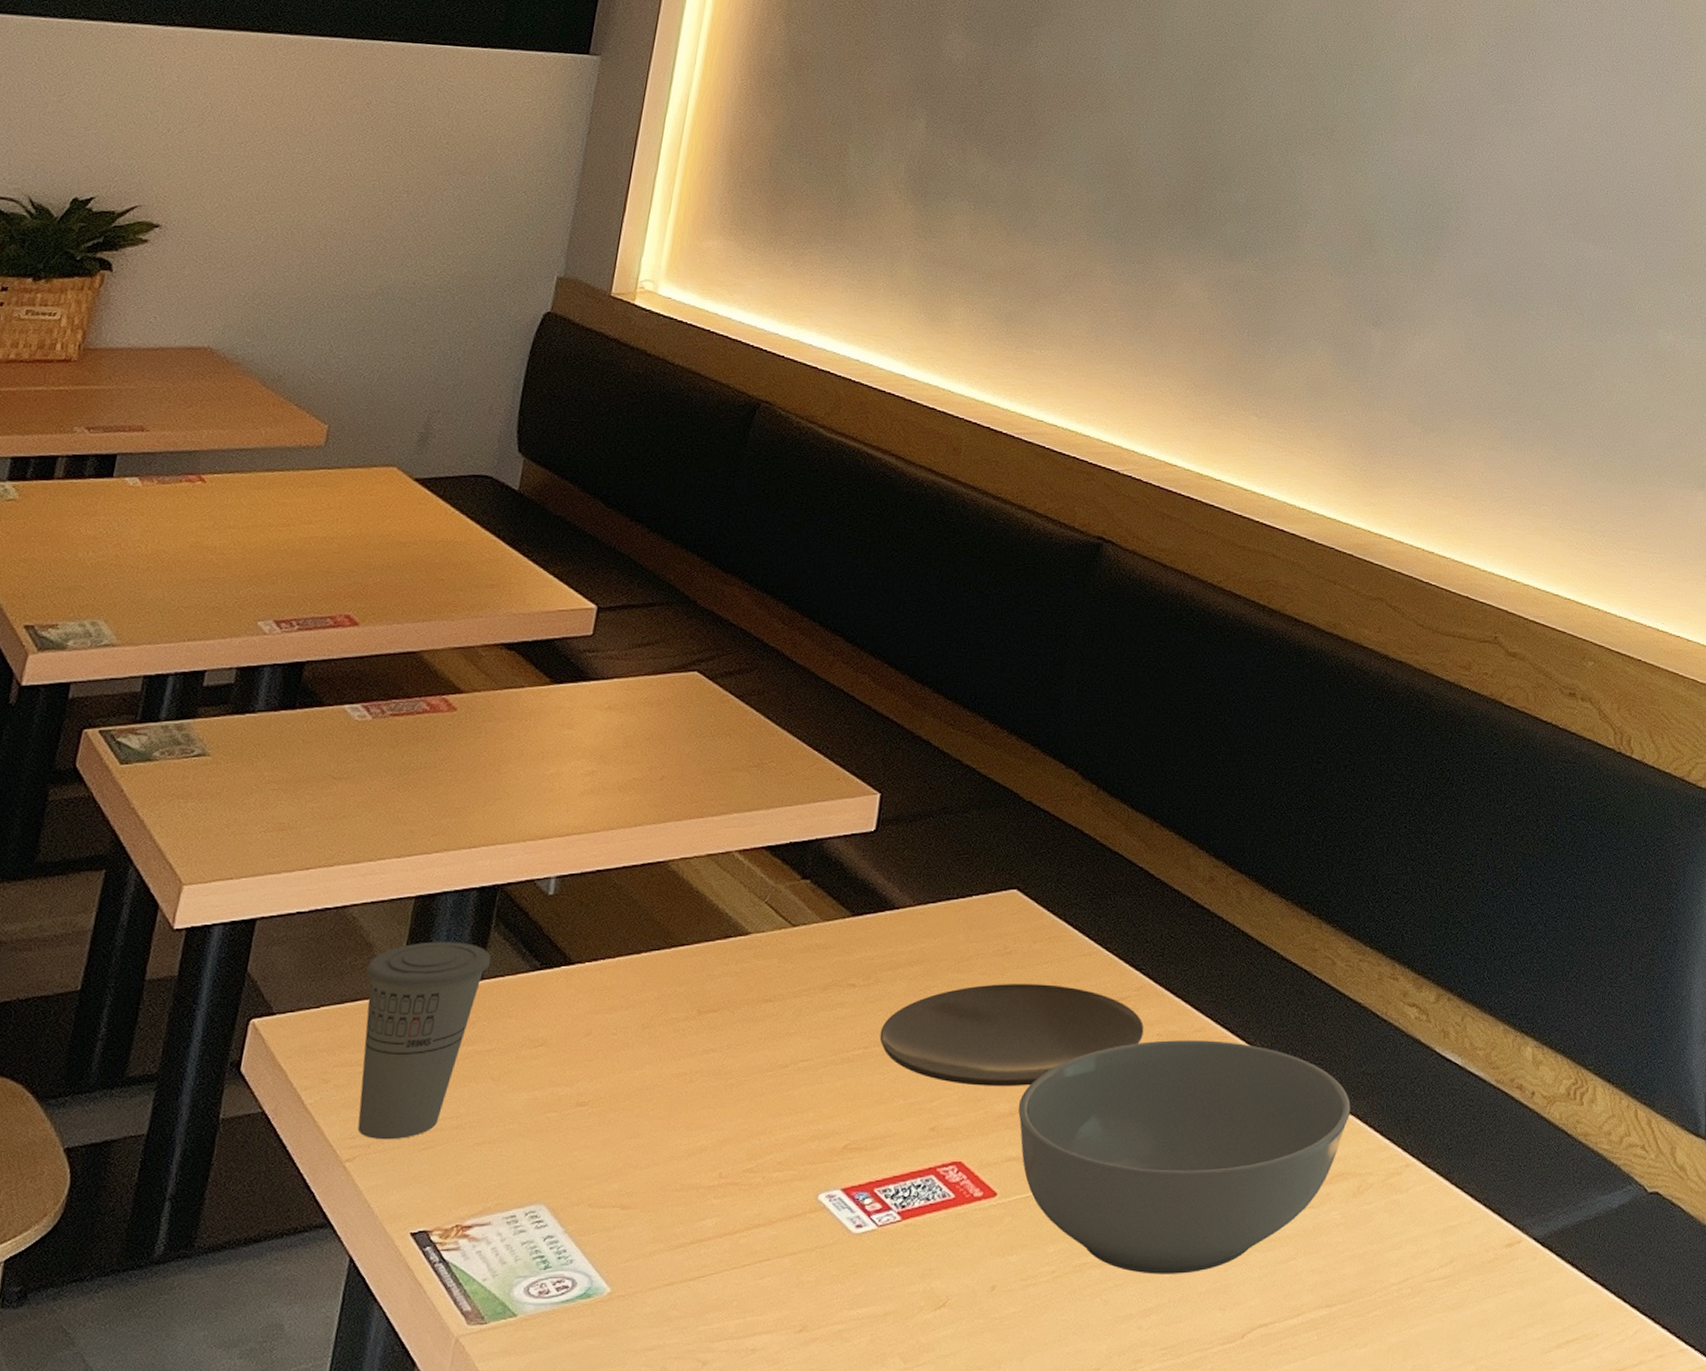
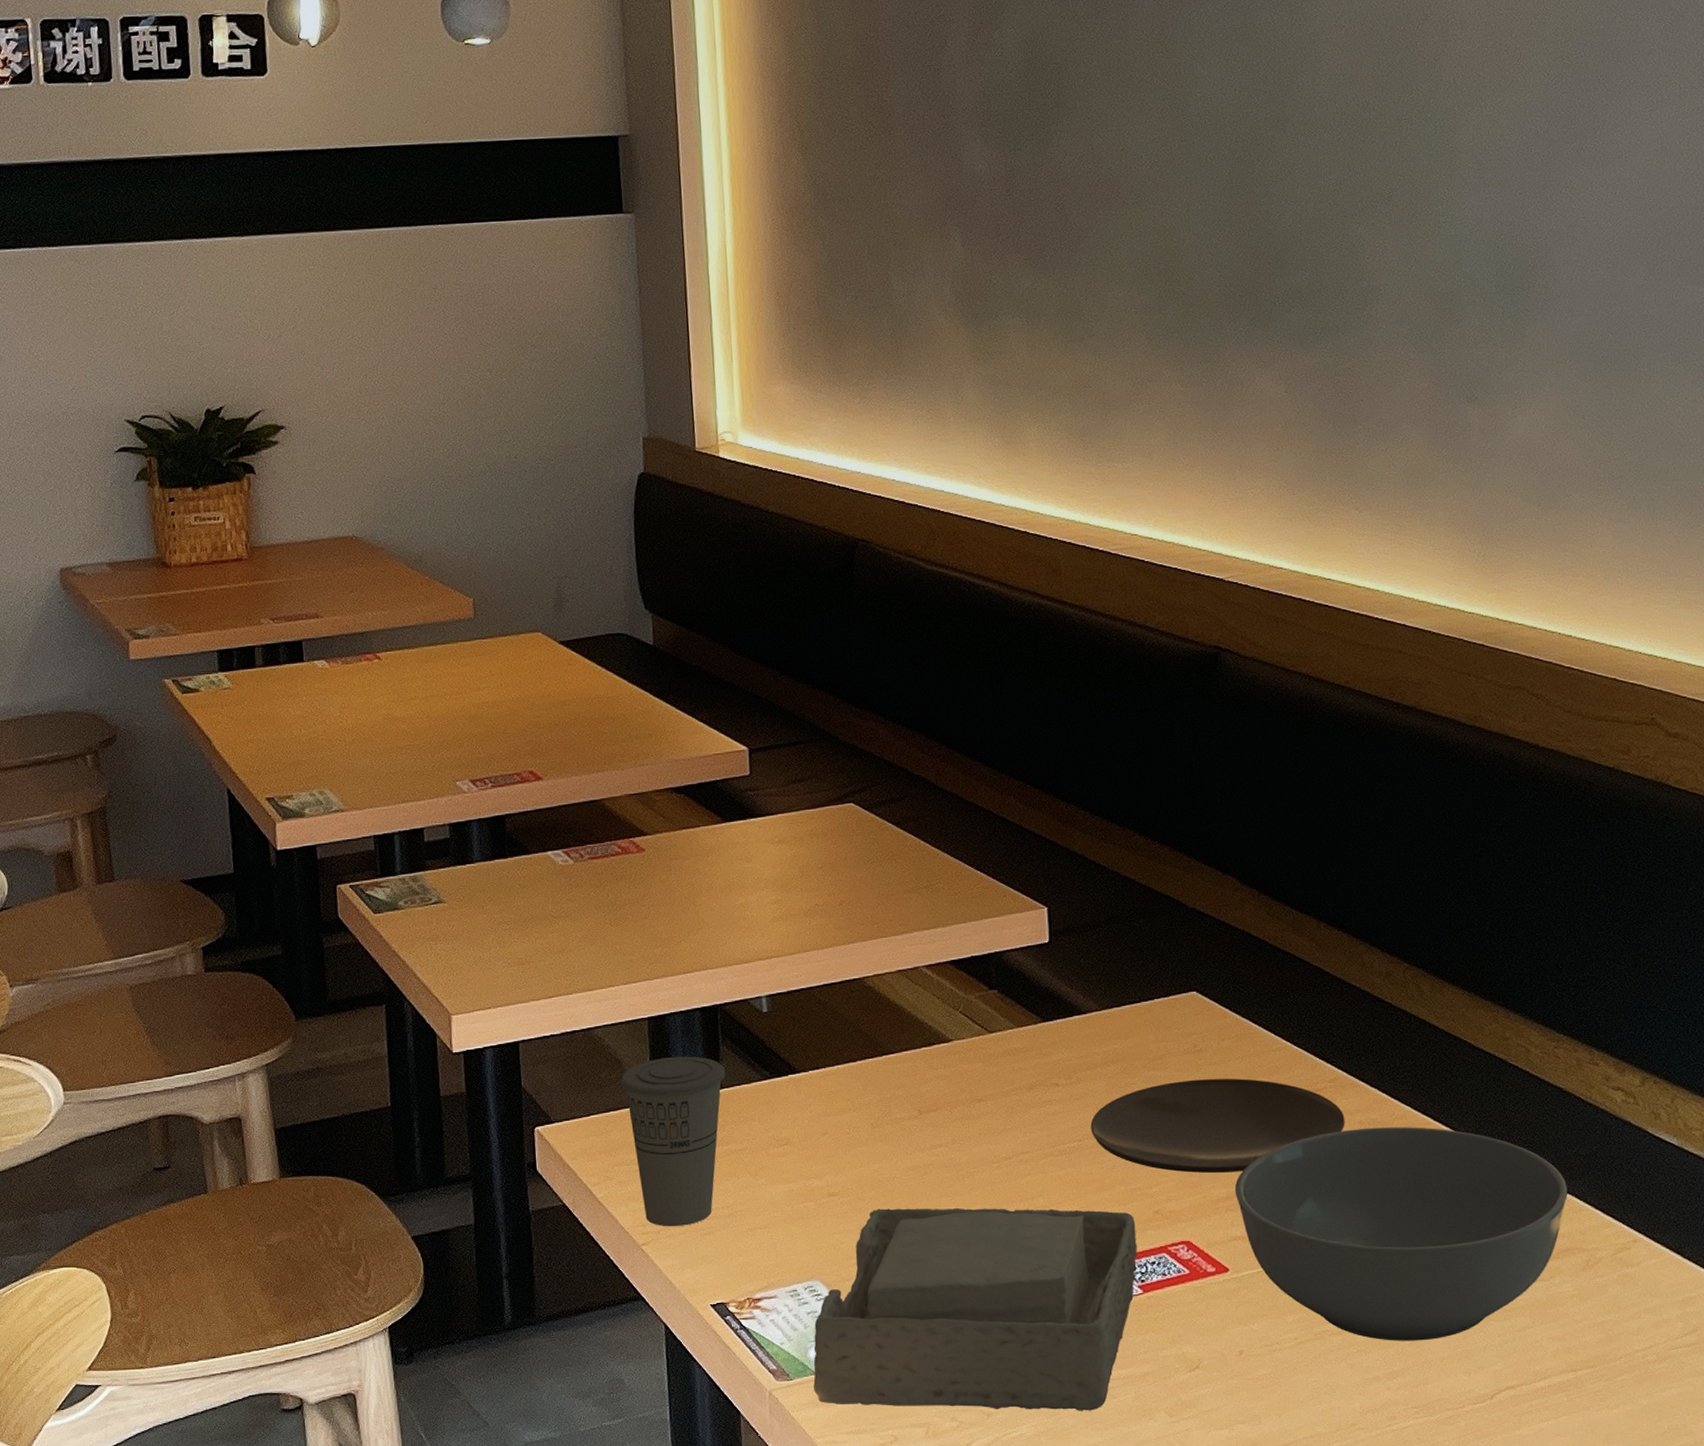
napkin holder: none [509,1121,908,1357] -> present [813,1207,1138,1411]

